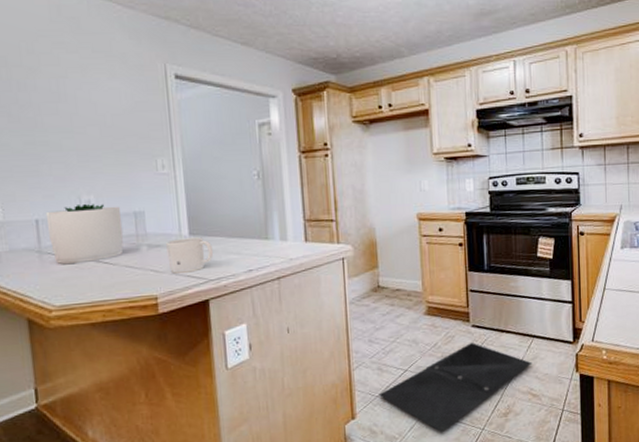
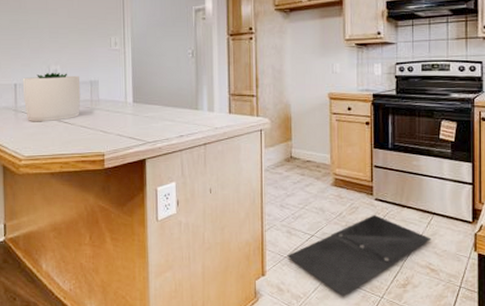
mug: present [166,237,214,275] -> none [114,105,152,136]

